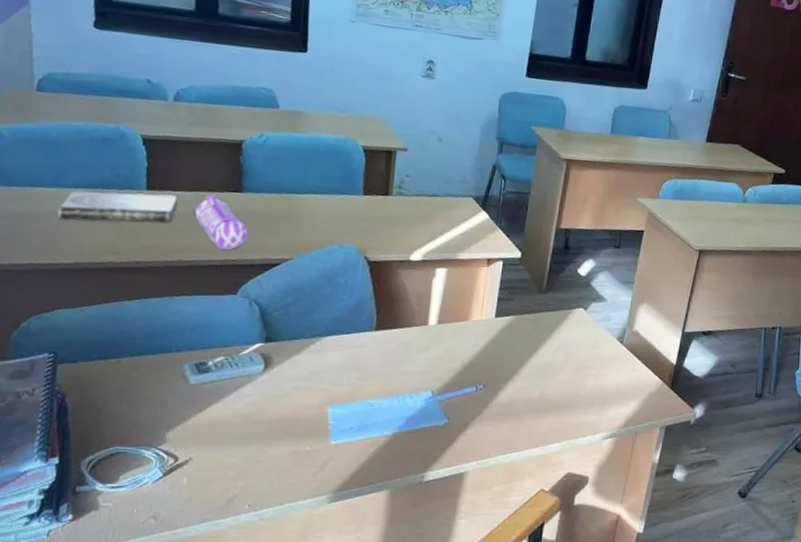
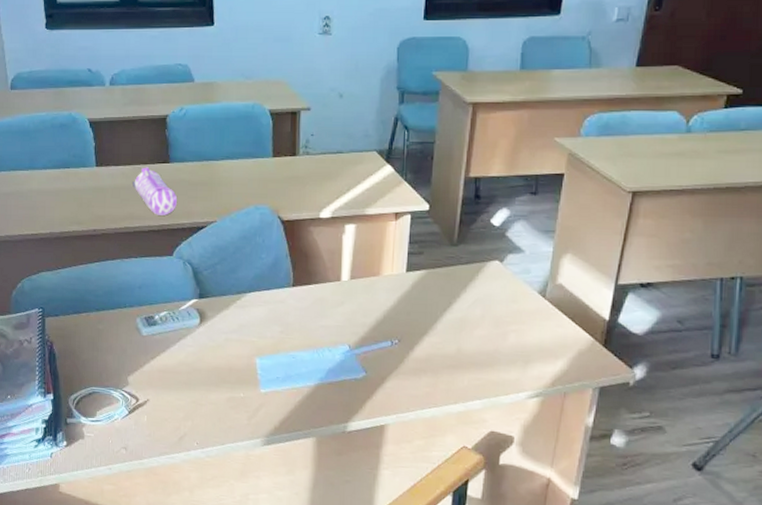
book: present [57,190,178,222] -> none [34,169,120,196]

